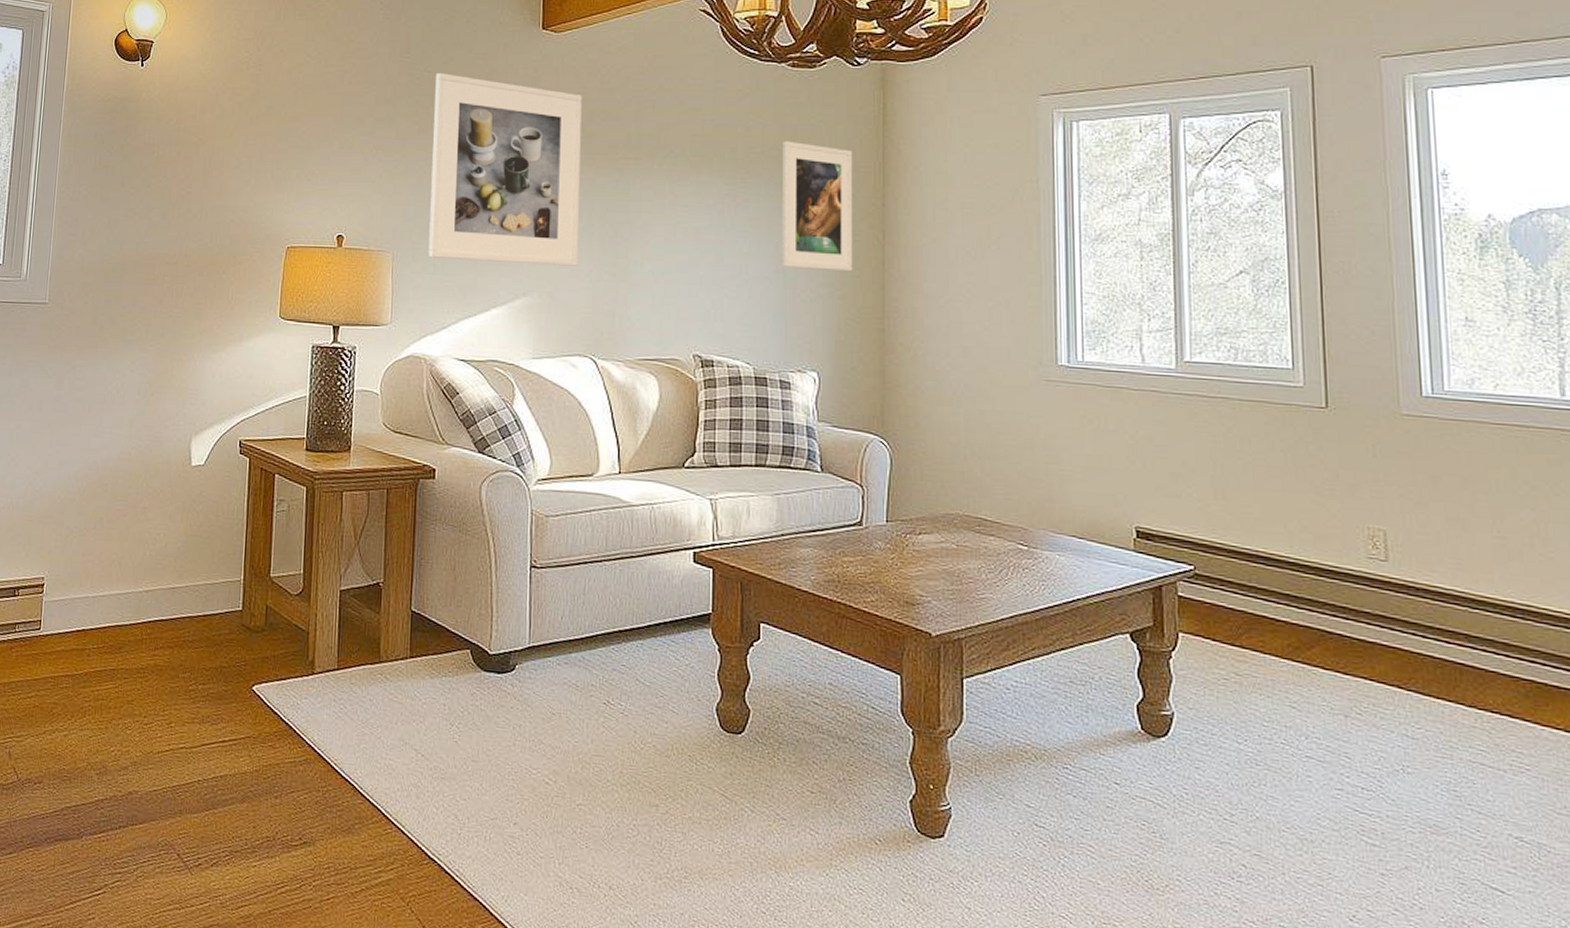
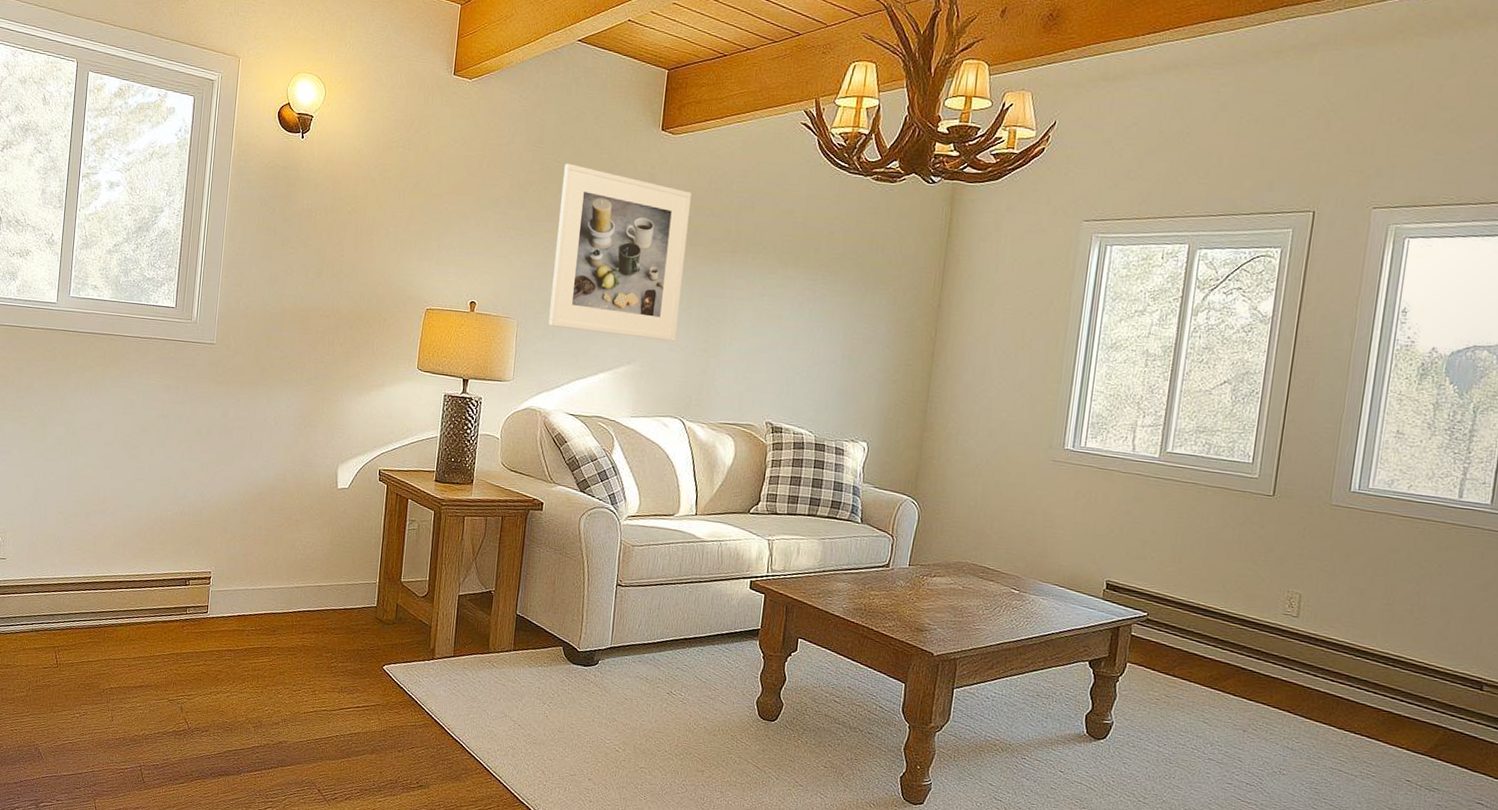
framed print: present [782,140,853,271] -> none [848,245,918,360]

